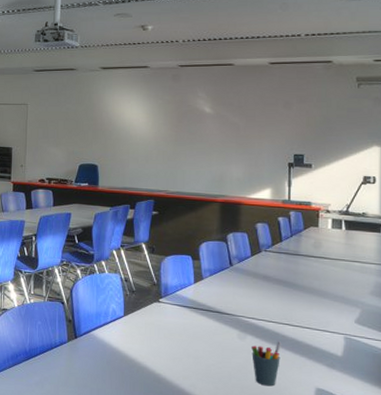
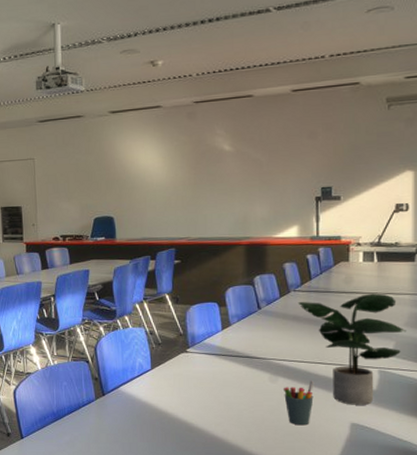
potted plant: none [268,260,372,371] -> present [298,293,406,405]

